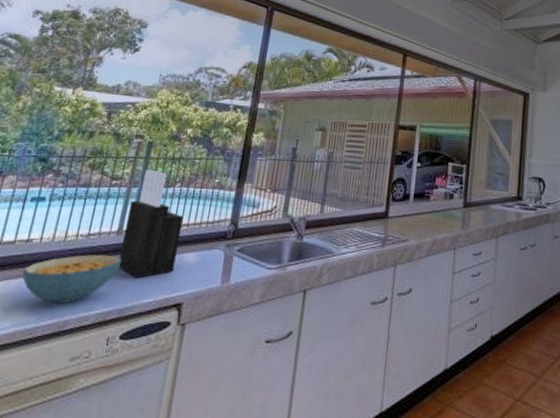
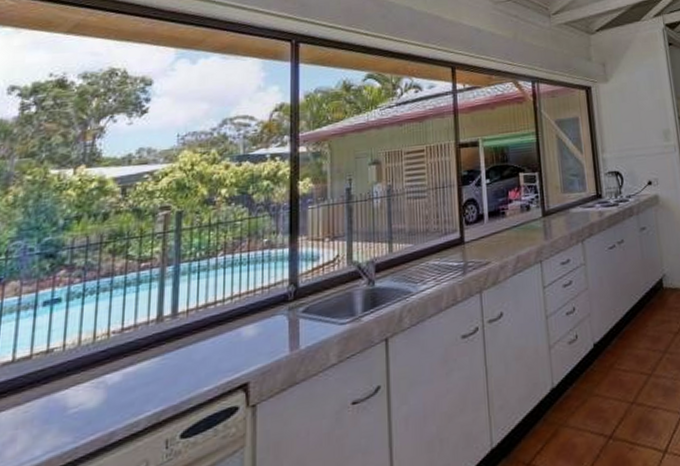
cereal bowl: present [22,254,122,304] -> none [47,347,168,416]
knife block: present [118,170,184,278] -> none [163,242,233,366]

